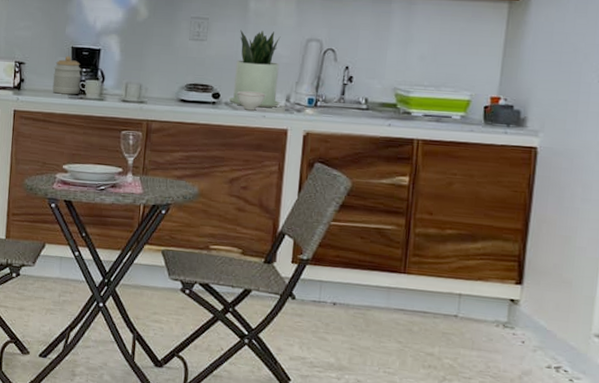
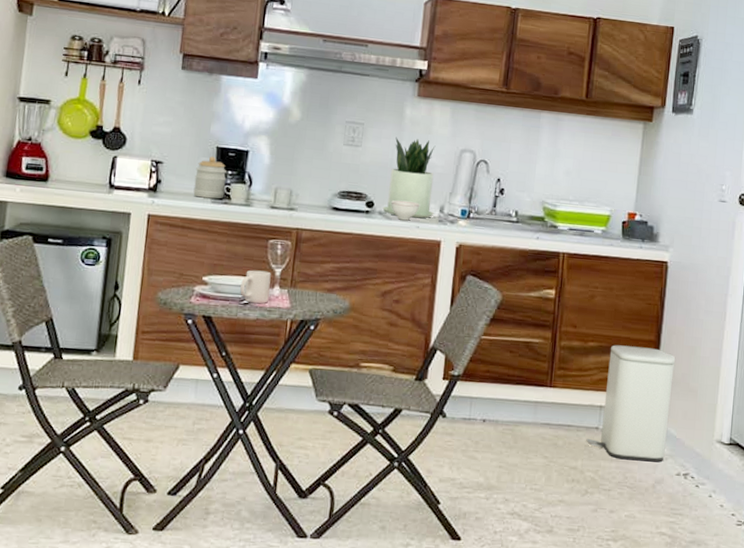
cup: none [96,159,124,190] -> present [240,270,271,304]
pedal bin: none [444,233,547,354] -> present [586,345,676,462]

